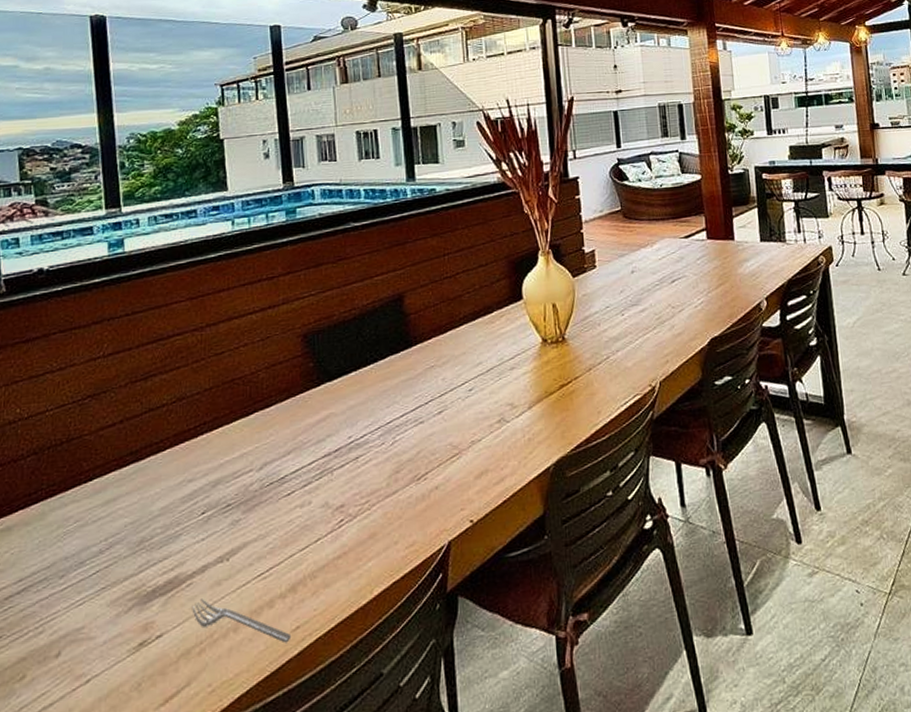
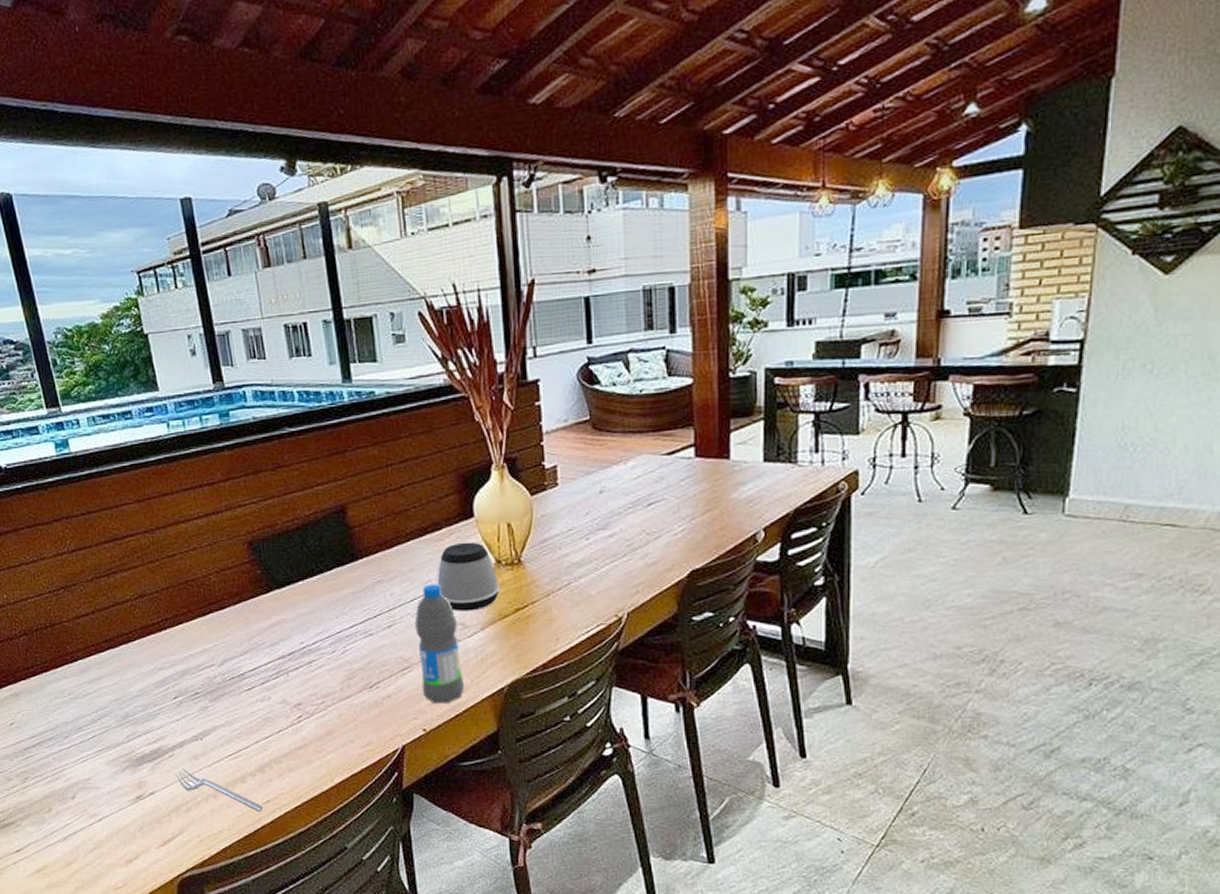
water bottle: none [465,366,513,492] -> present [415,584,465,704]
speaker: none [486,323,546,392] -> present [436,542,500,611]

